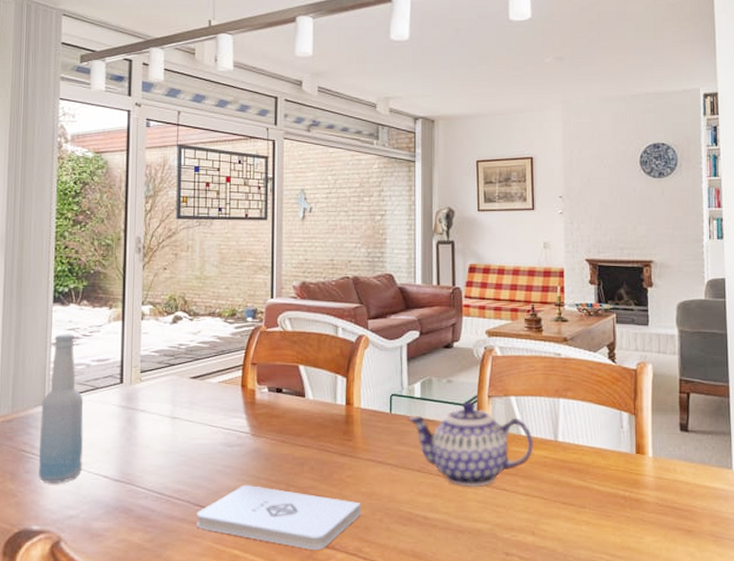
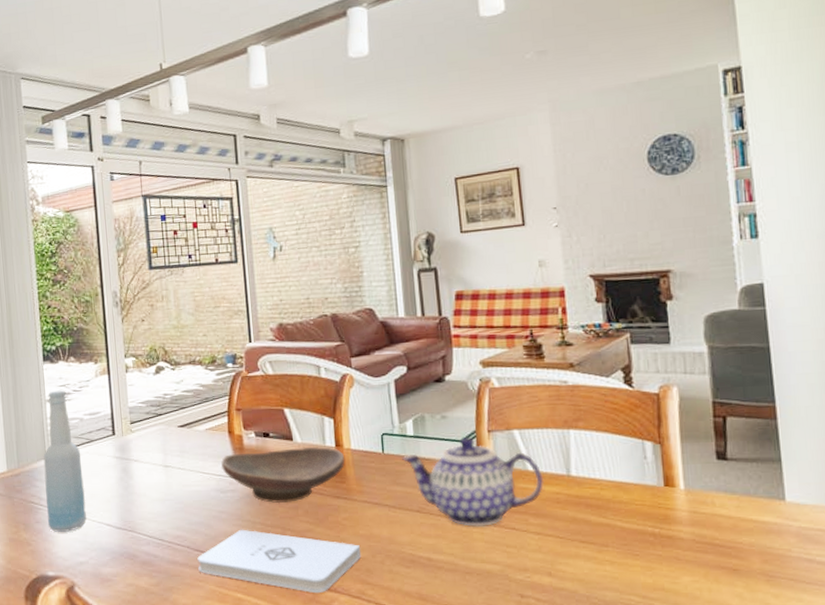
decorative bowl: none [230,404,354,460] -> present [221,447,345,504]

